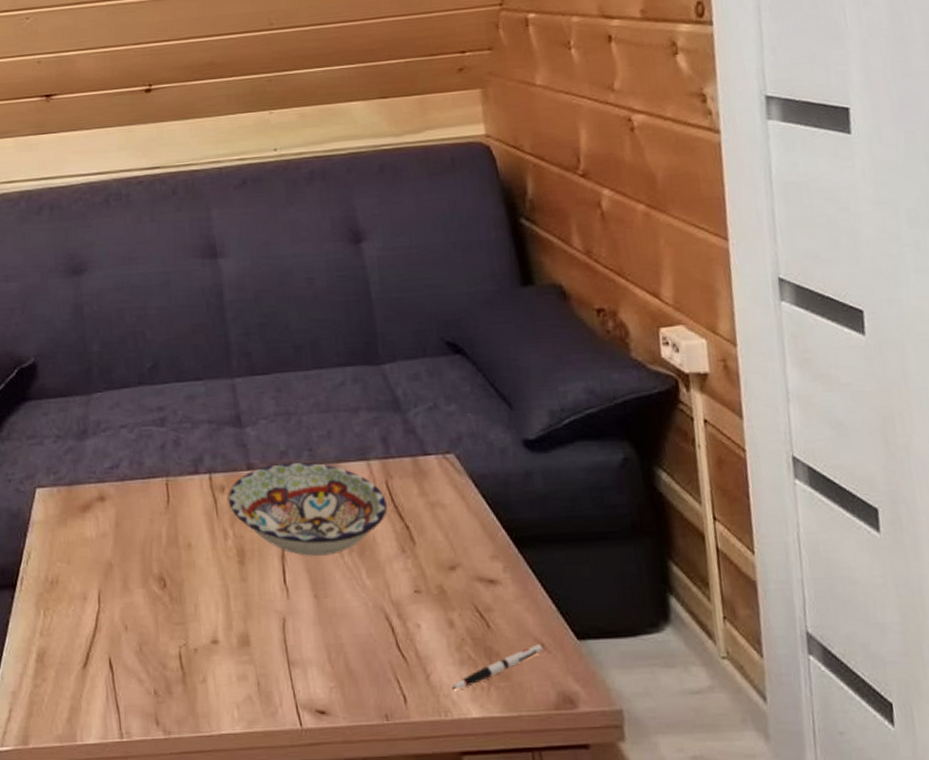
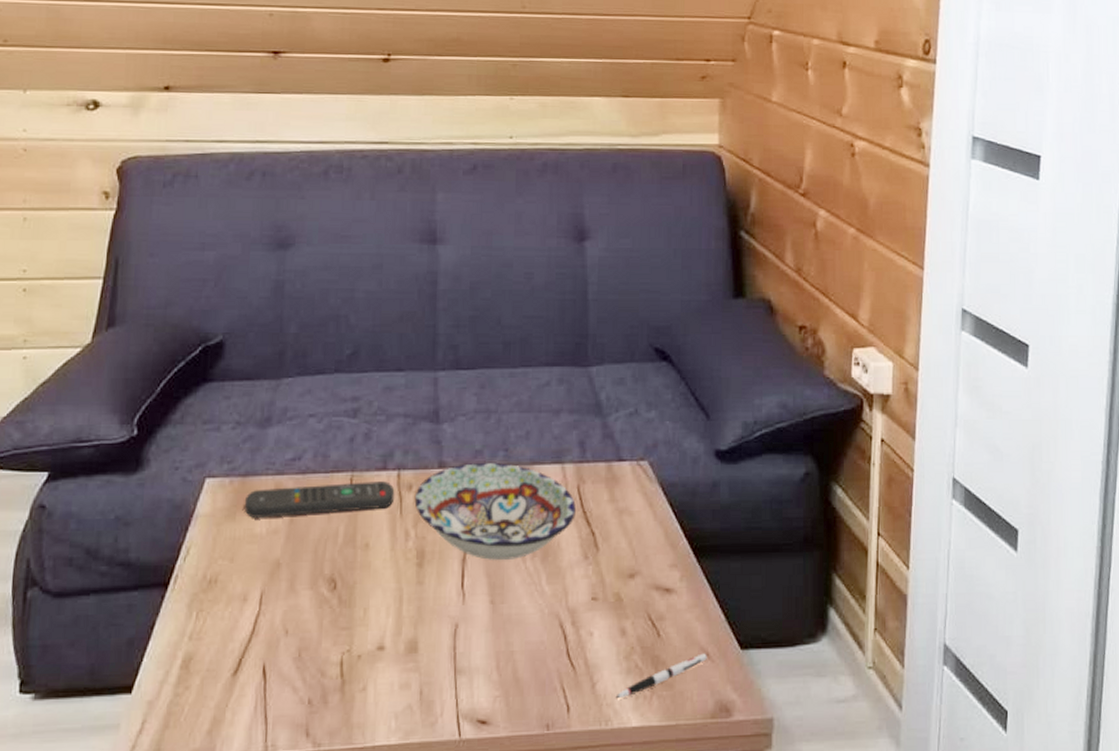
remote control: none [72,485,210,523] -> present [244,481,395,518]

